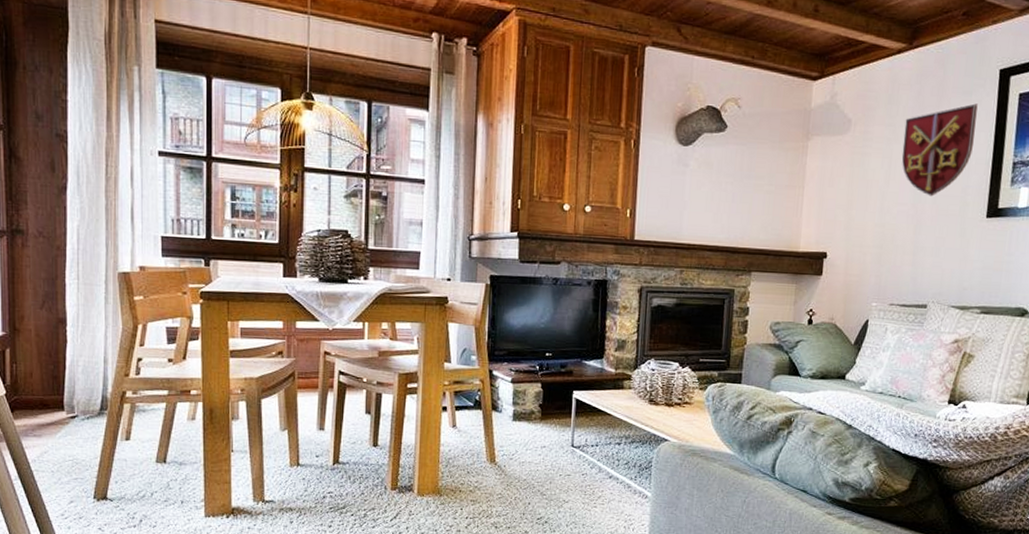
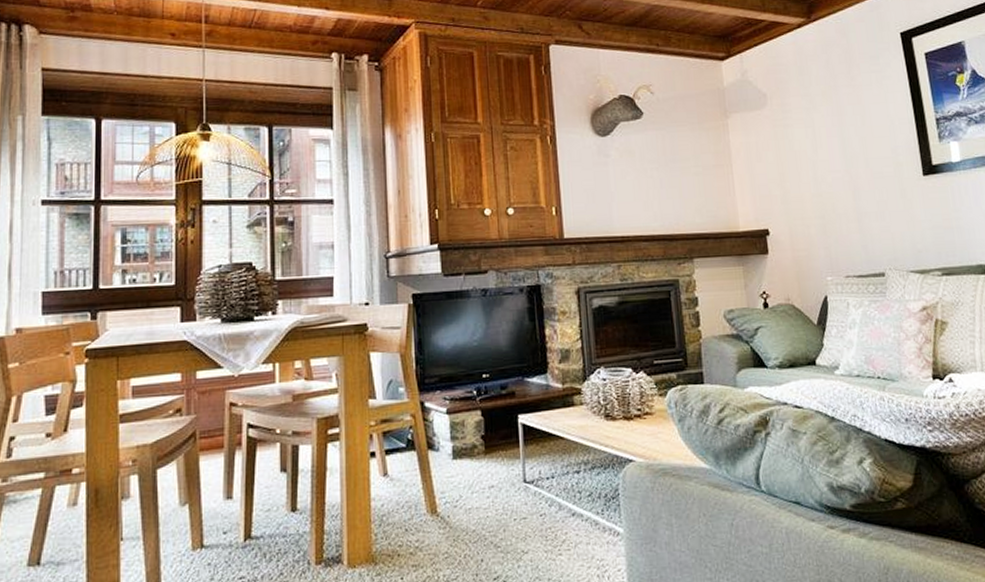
decorative shield: present [901,103,978,197] -> none [820,66,893,161]

